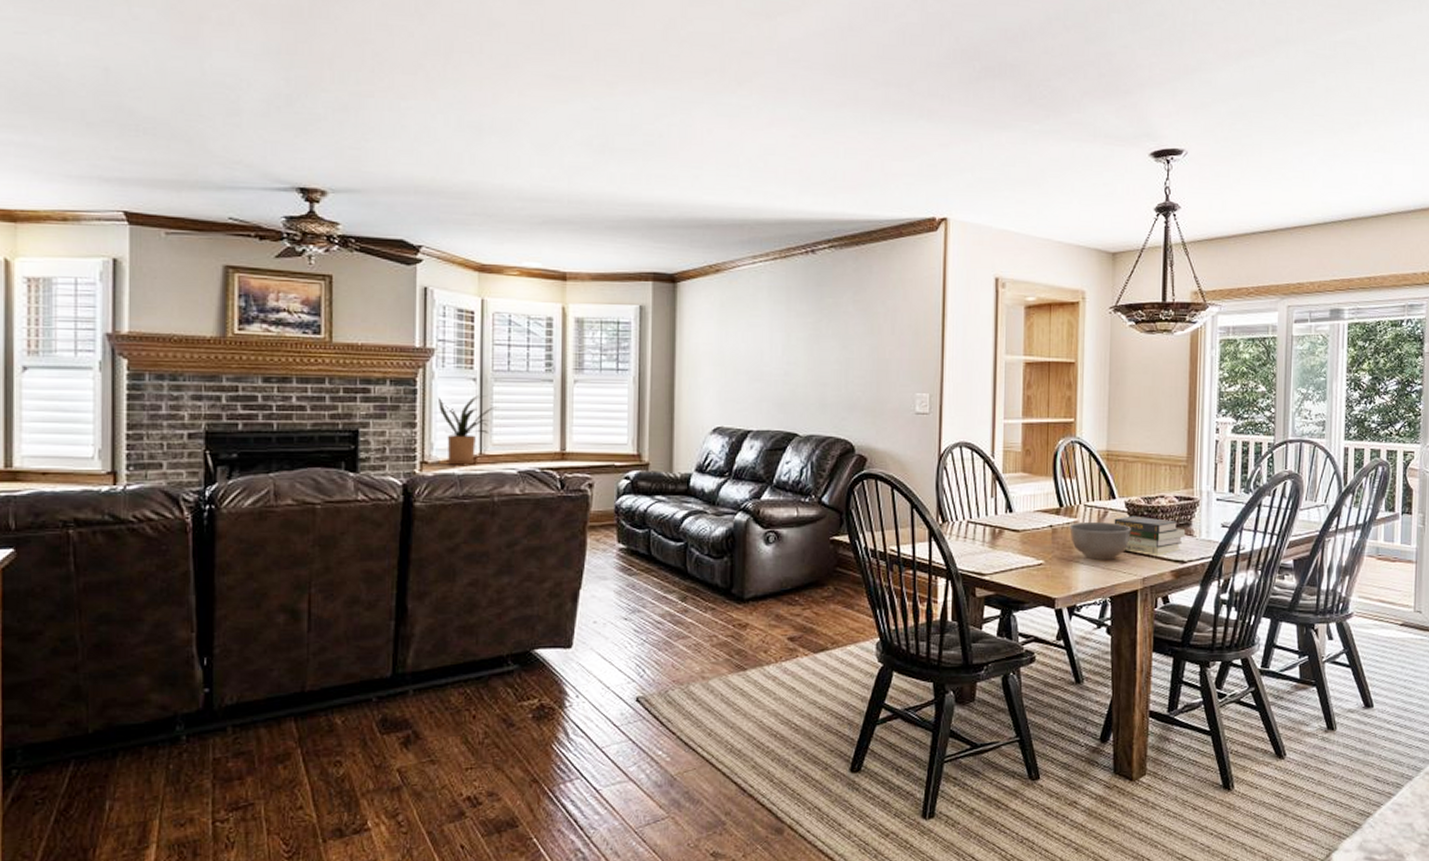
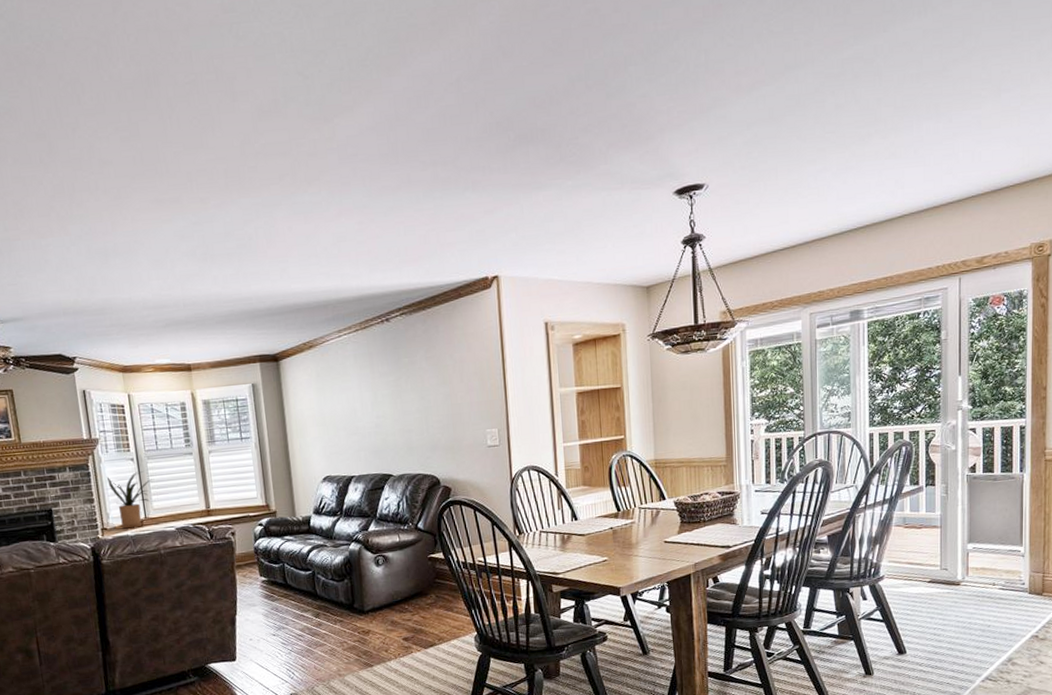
bowl: present [1069,522,1131,561] -> none [627,520,681,553]
books: present [1114,515,1186,555] -> none [665,512,730,544]

